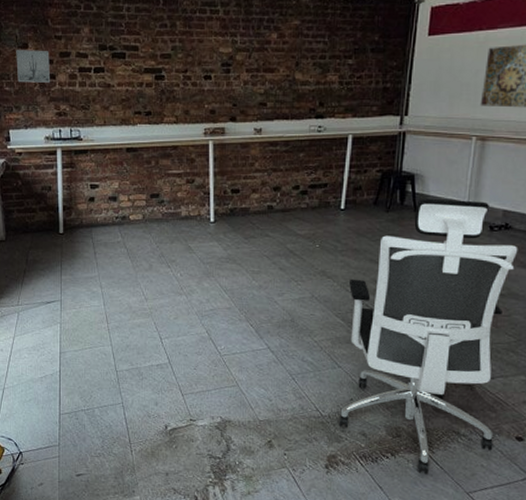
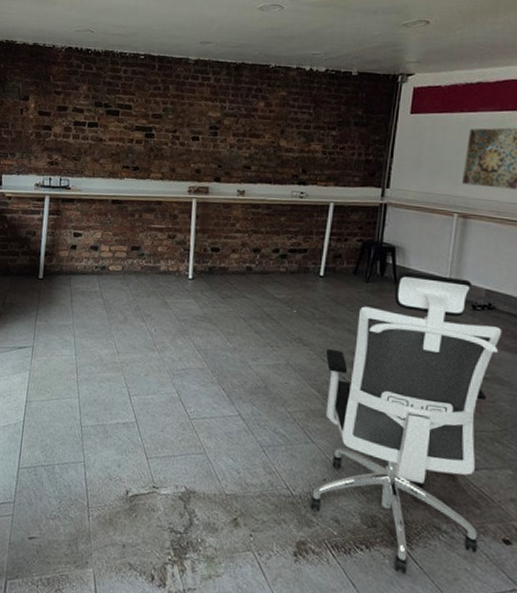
wall art: present [16,50,51,83] -> none [15,101,48,133]

